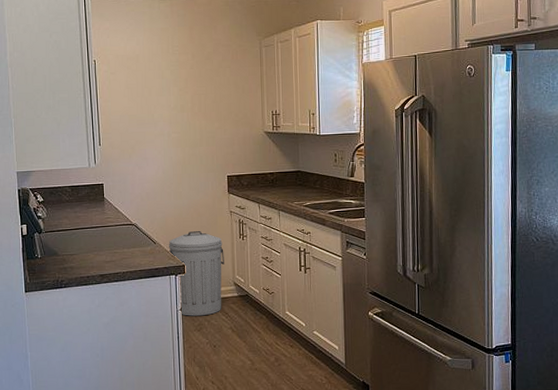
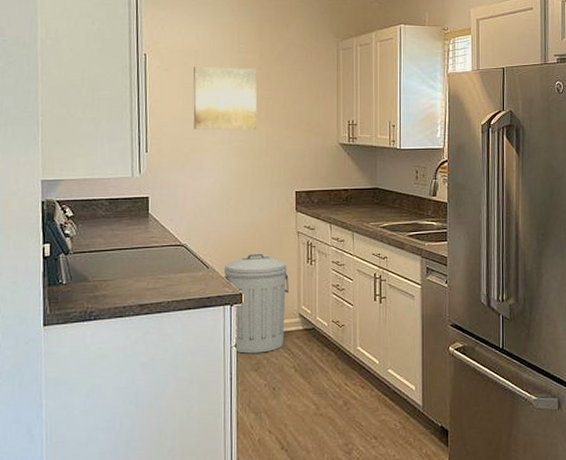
wall art: none [136,68,192,124] -> present [193,67,257,130]

